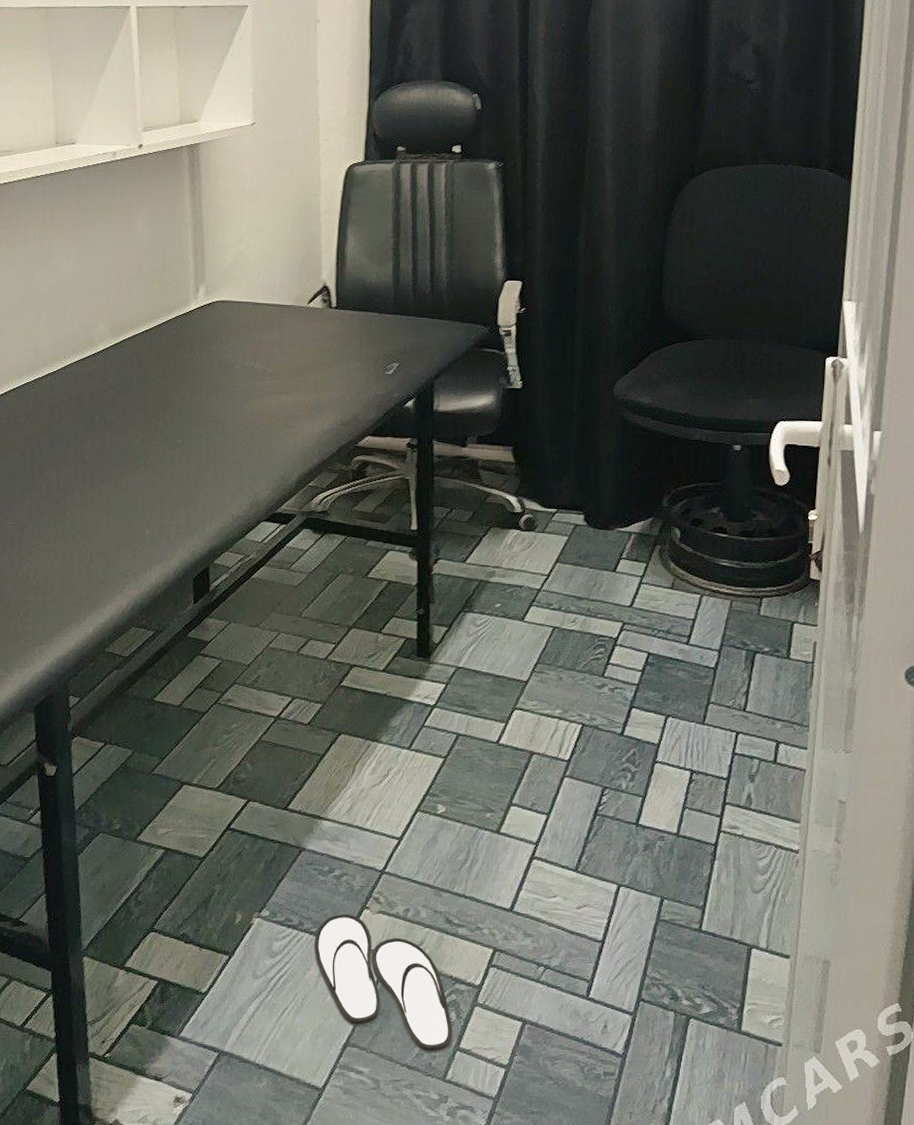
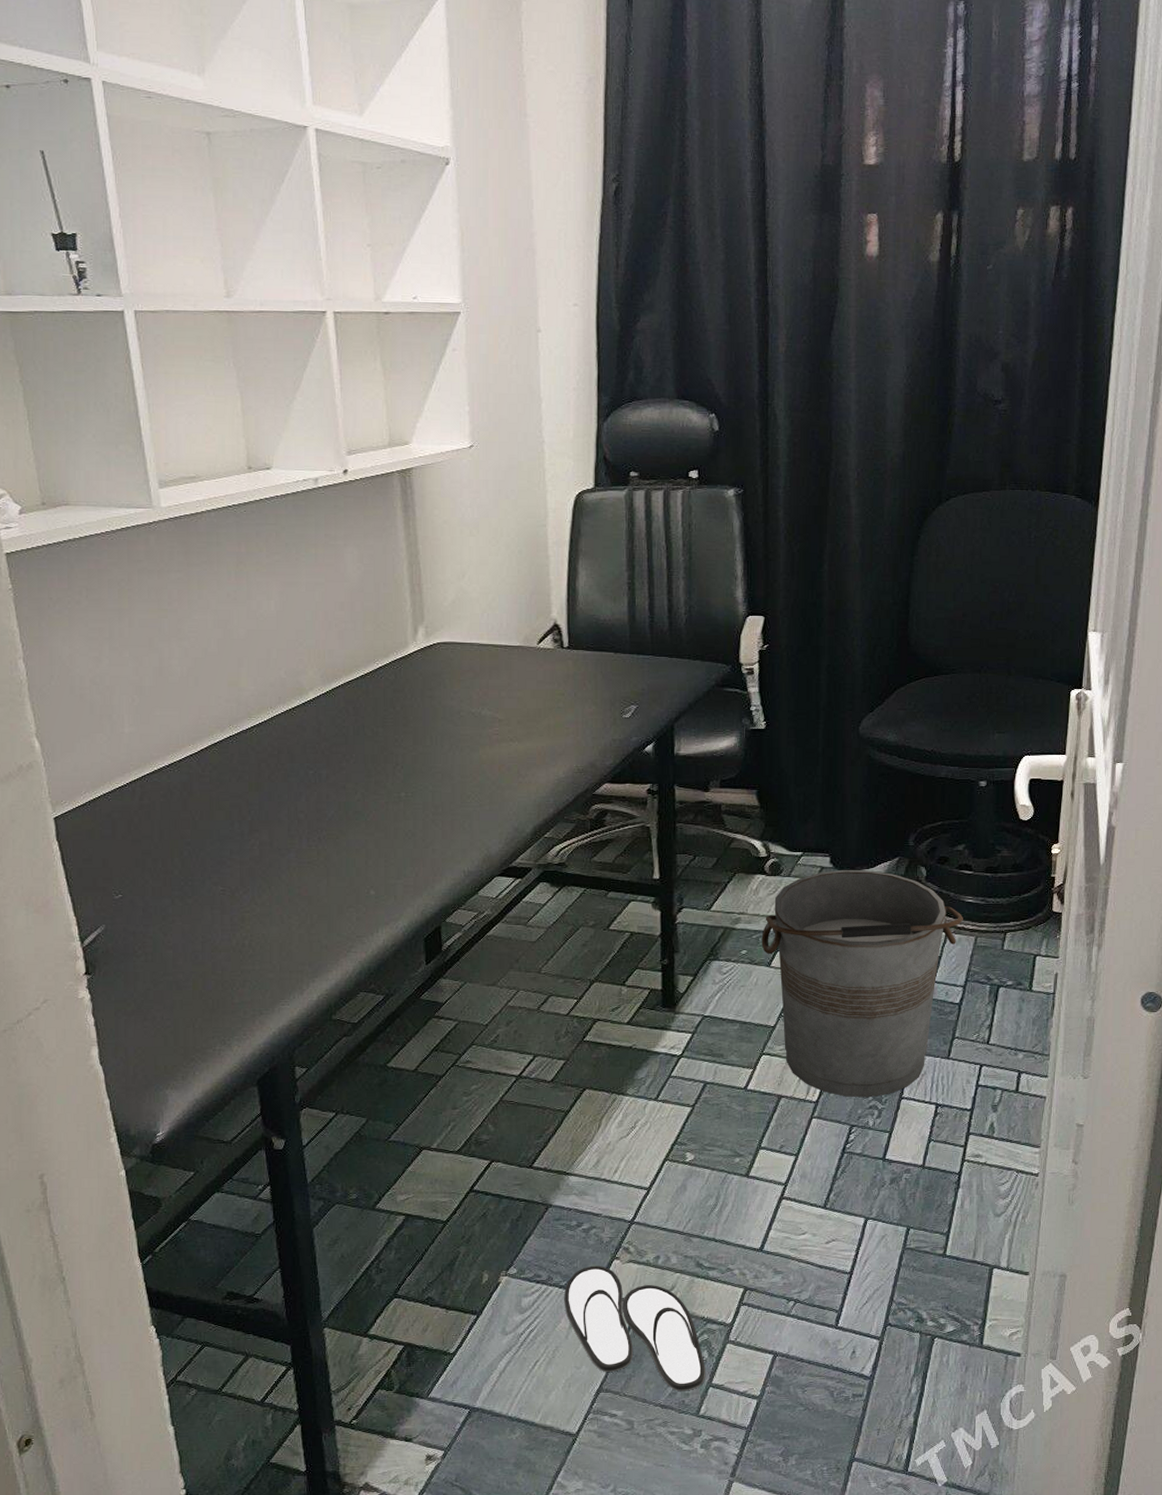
bucket: none [515,527,718,760] -> present [761,869,963,1098]

